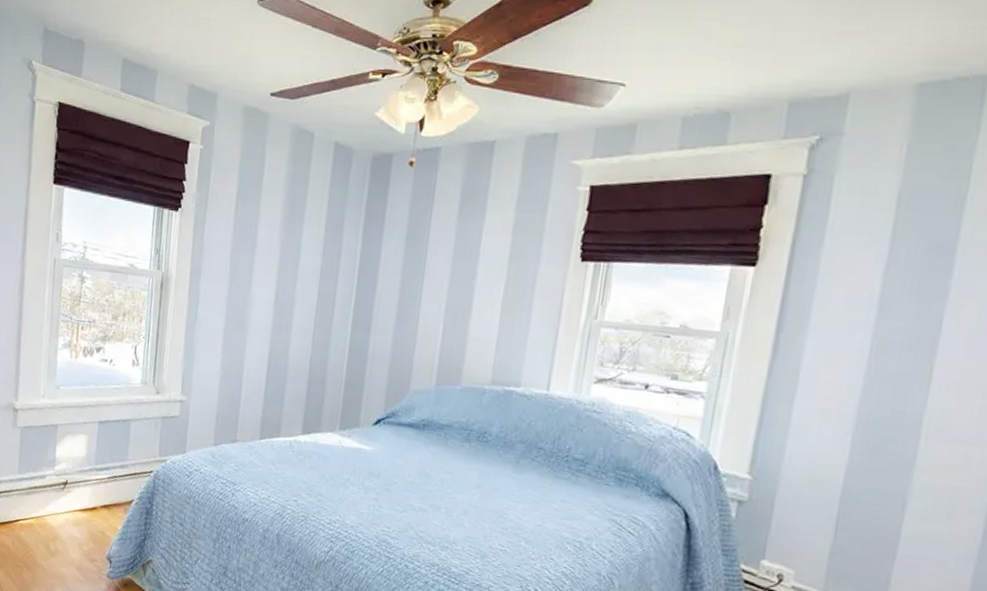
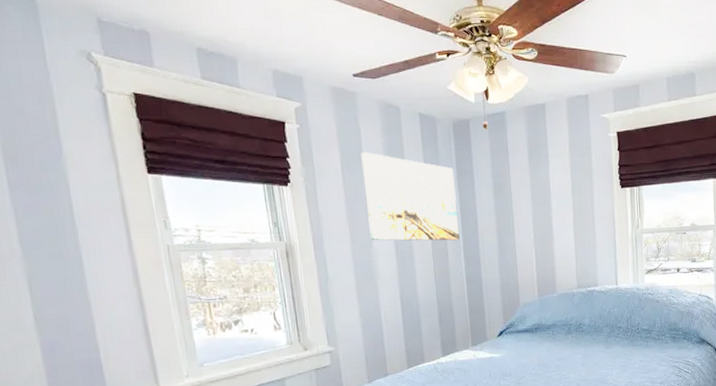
wall art: none [250,181,362,299] -> present [361,151,460,241]

